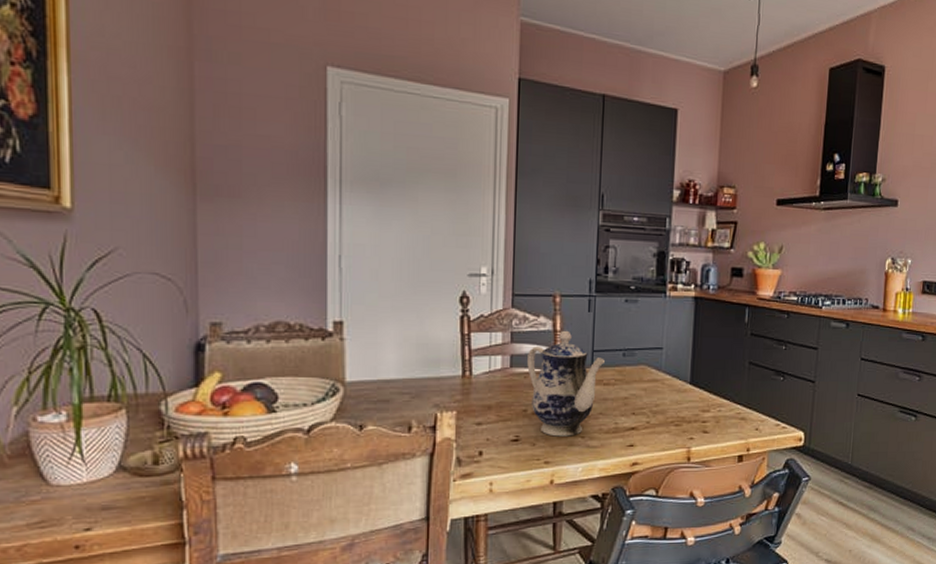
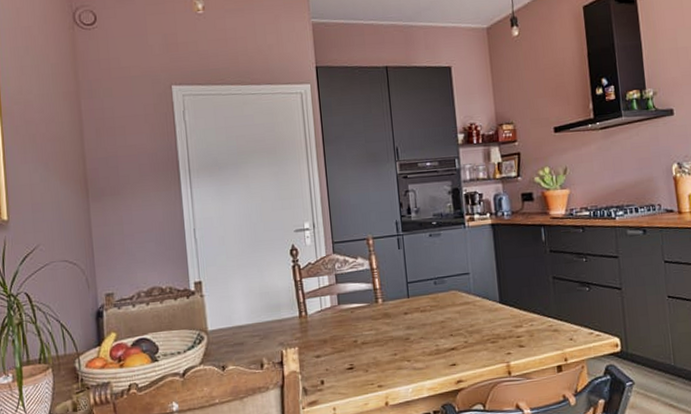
teapot: present [527,330,605,437] -> none [351,267,419,362]

